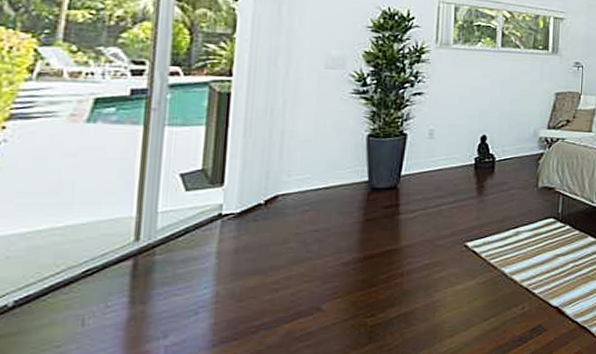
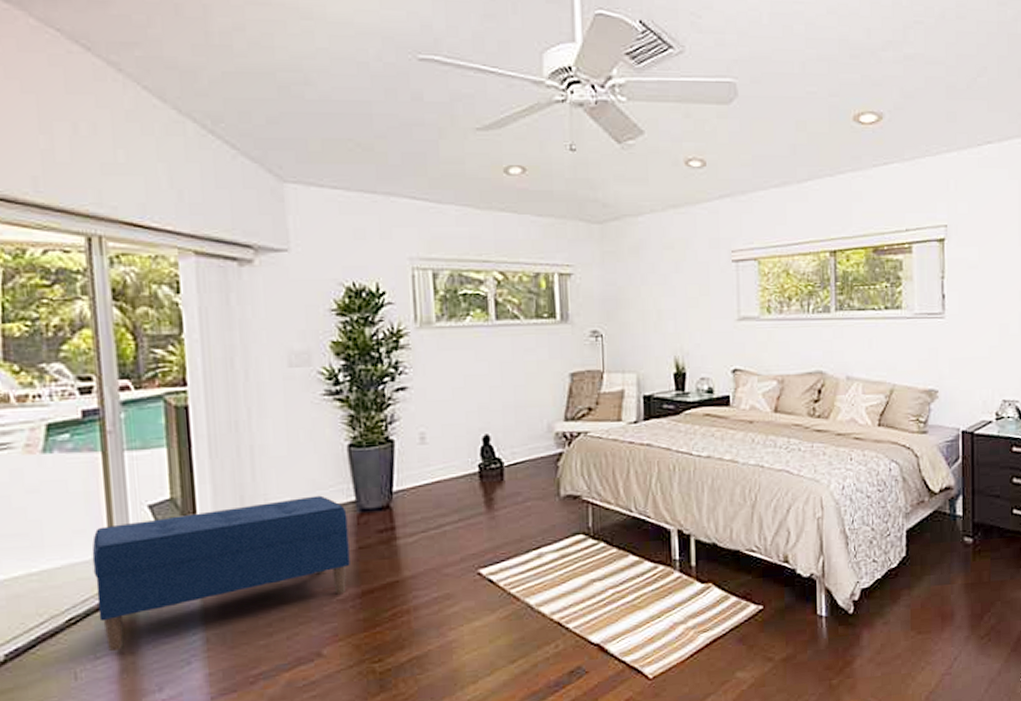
bench: none [116,175,359,302] -> present [92,495,350,652]

